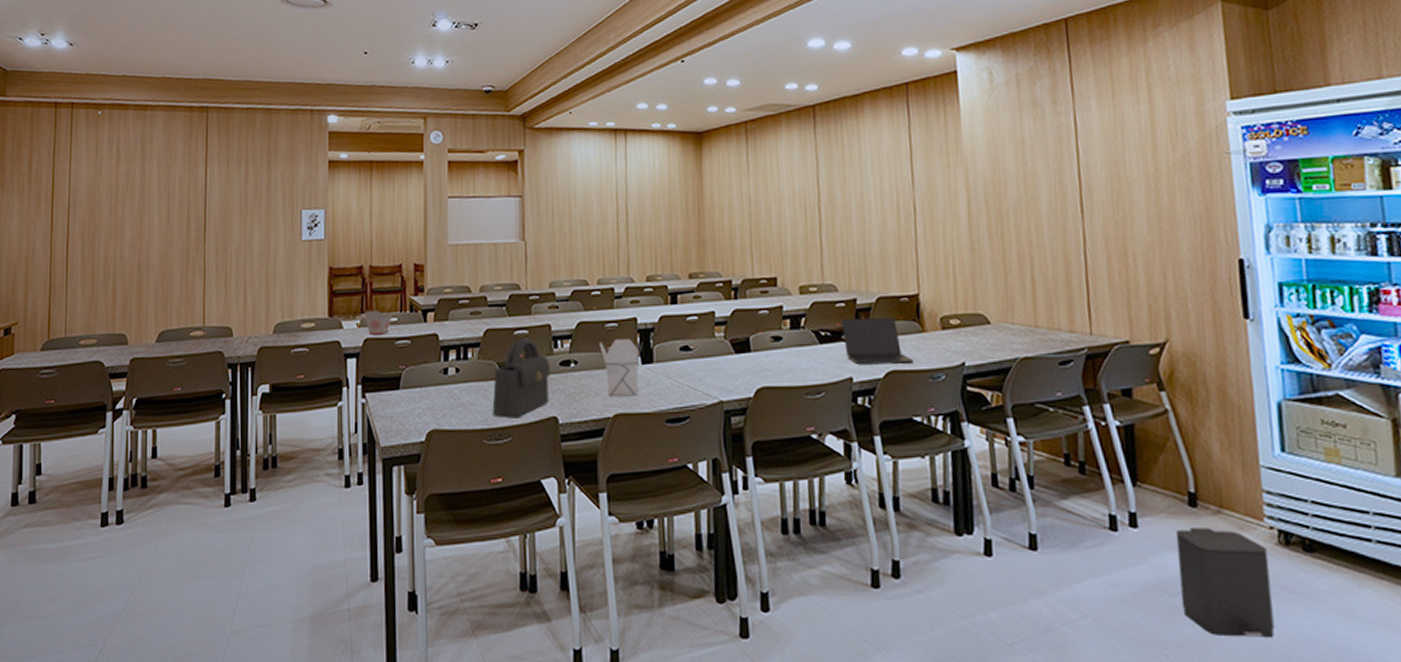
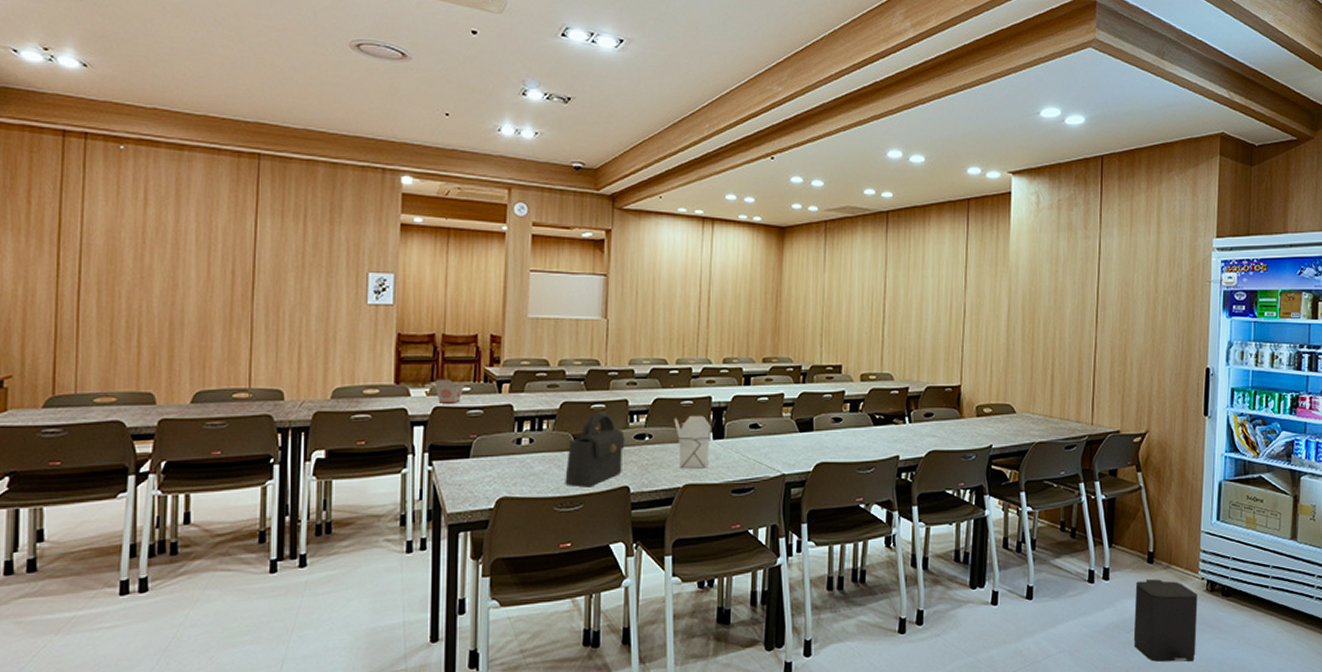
laptop: present [841,317,914,365] -> none [894,404,951,445]

